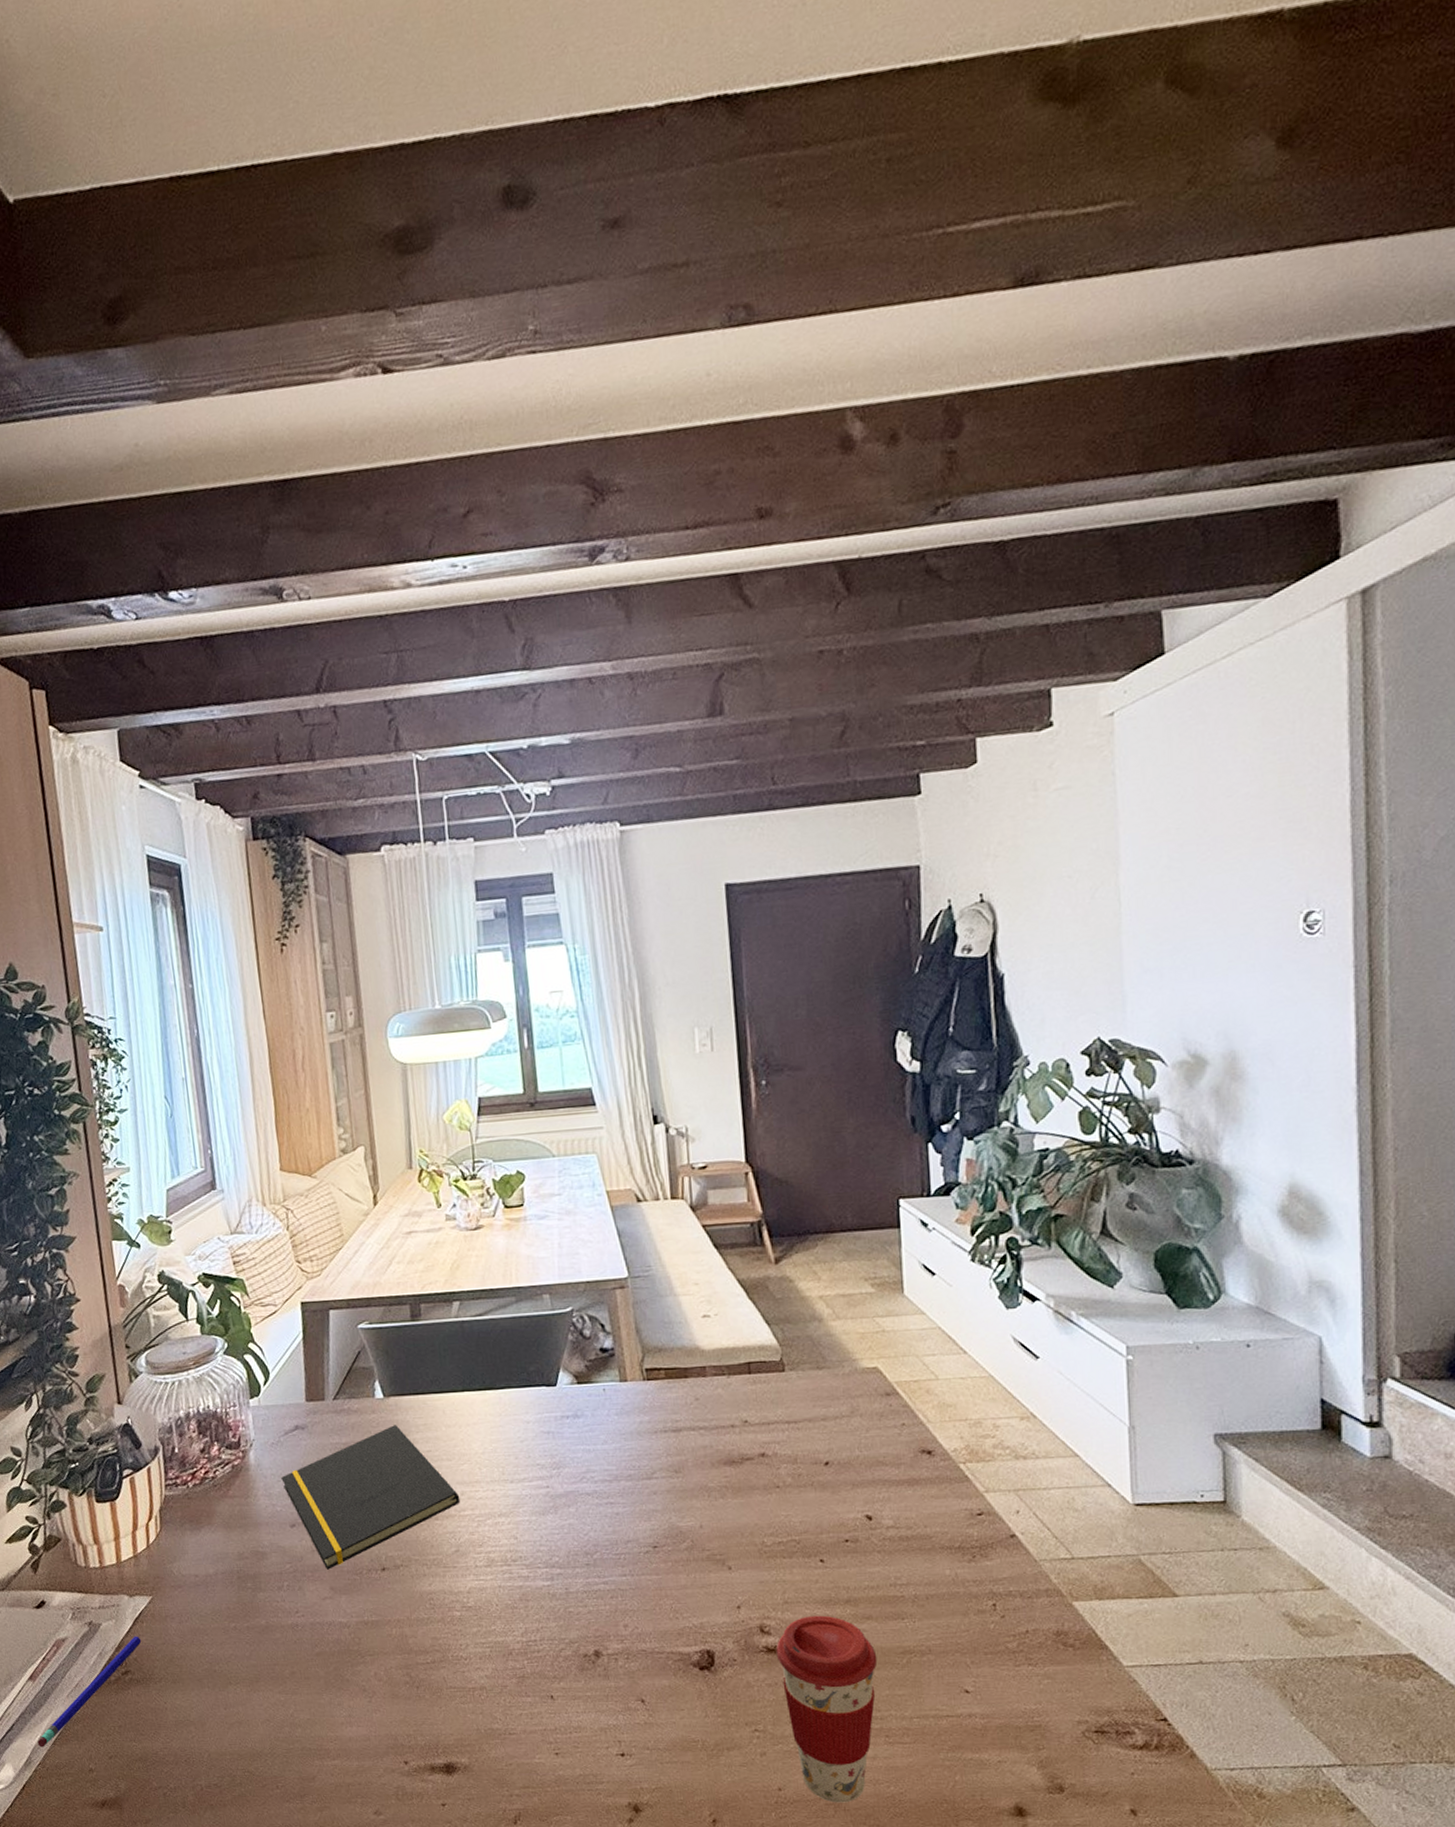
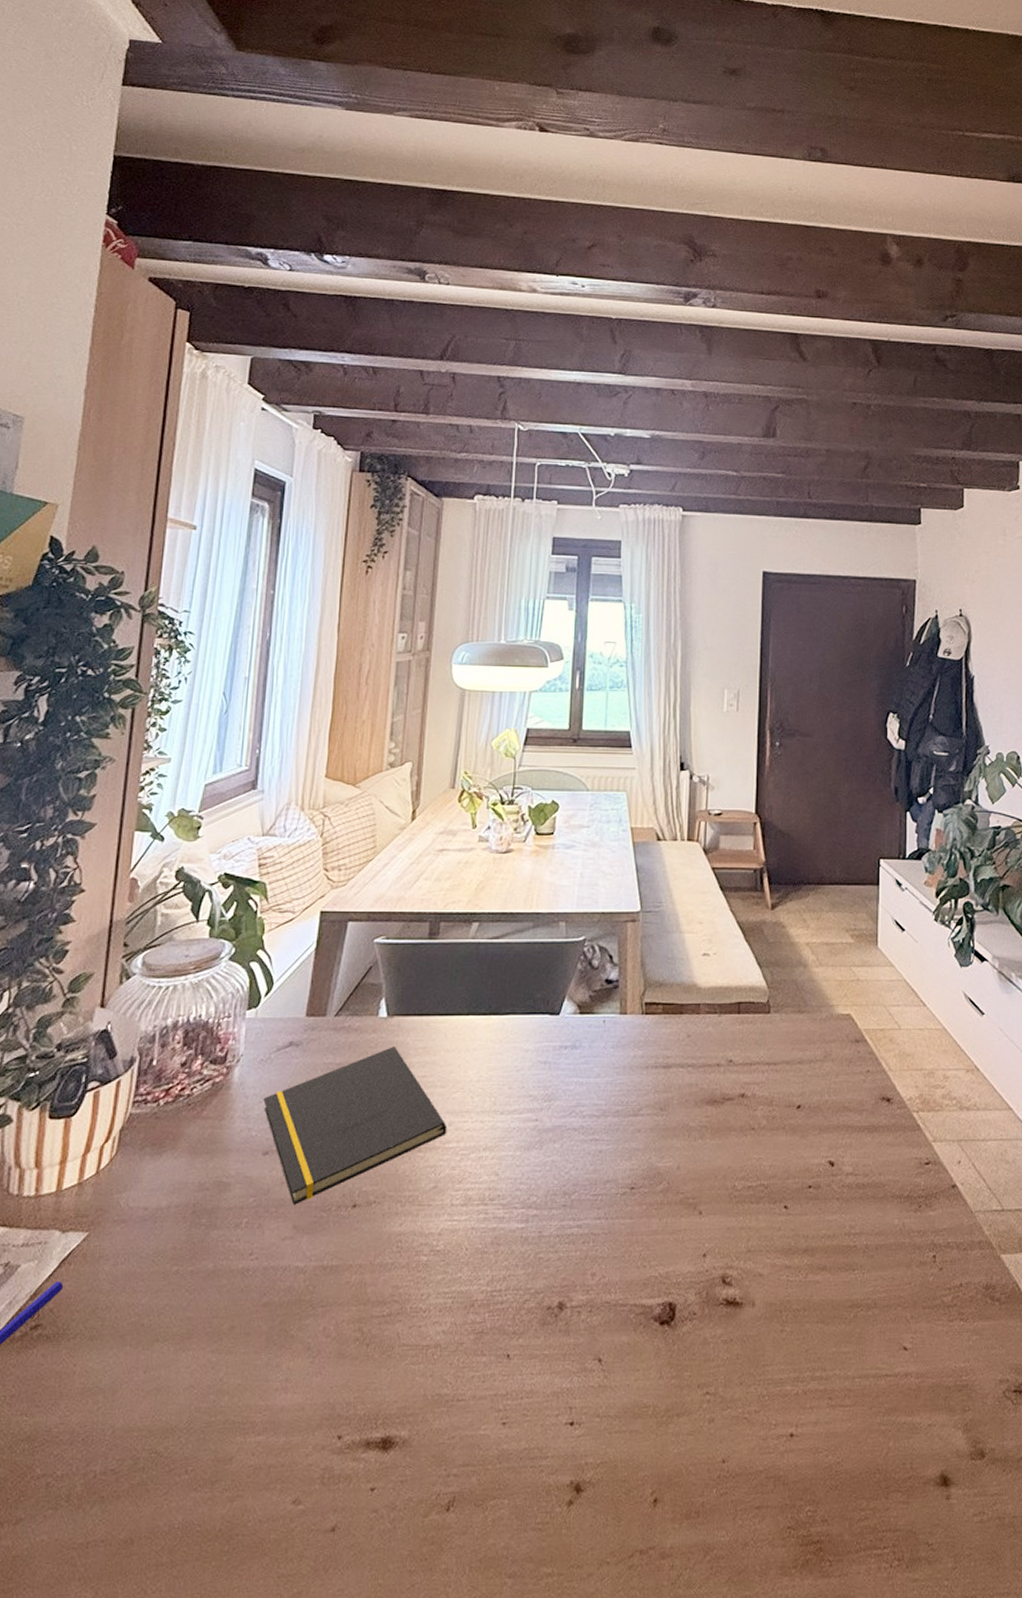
coffee cup: present [776,1615,878,1803] -> none [734,1265,828,1476]

